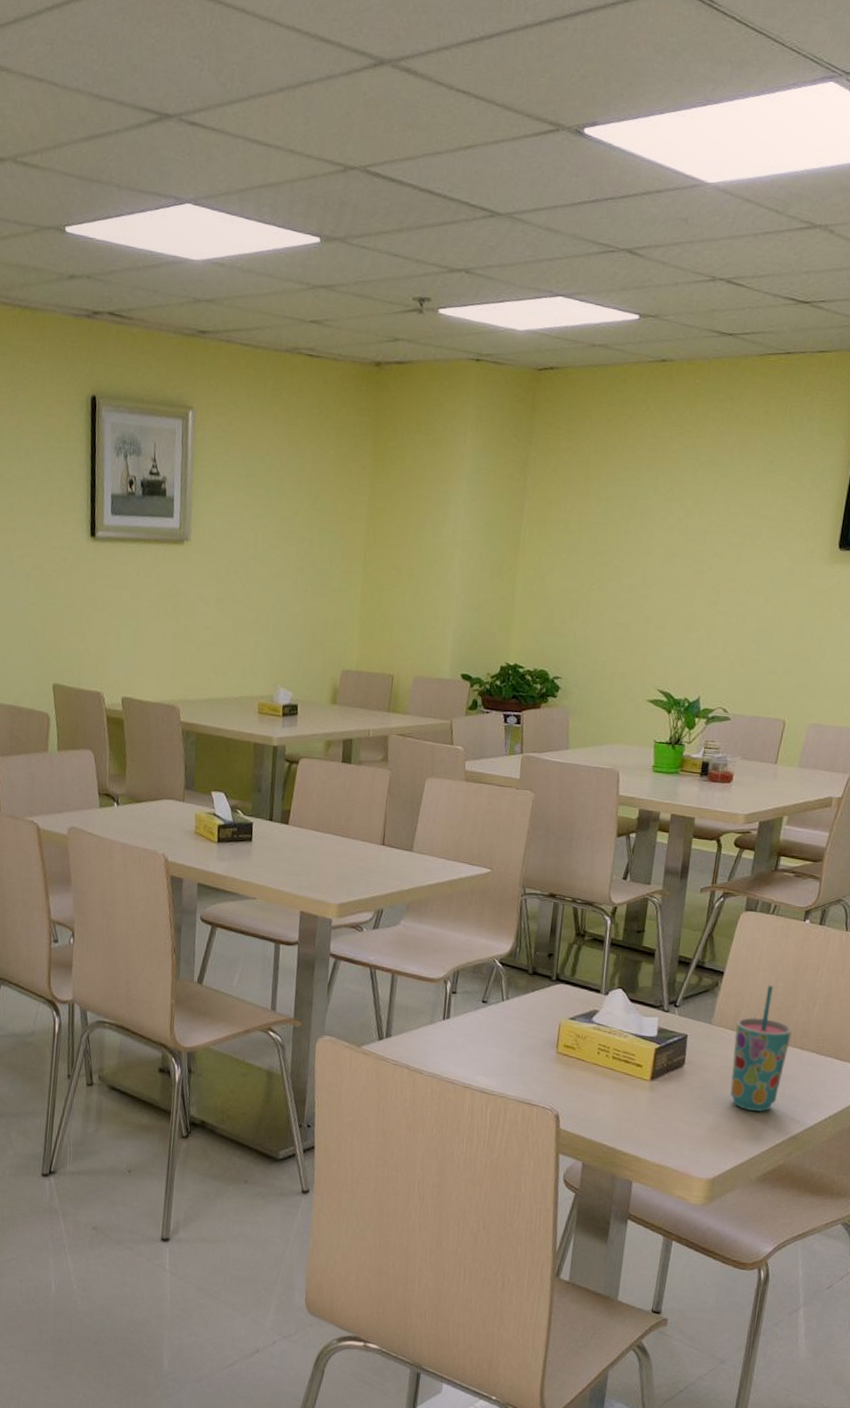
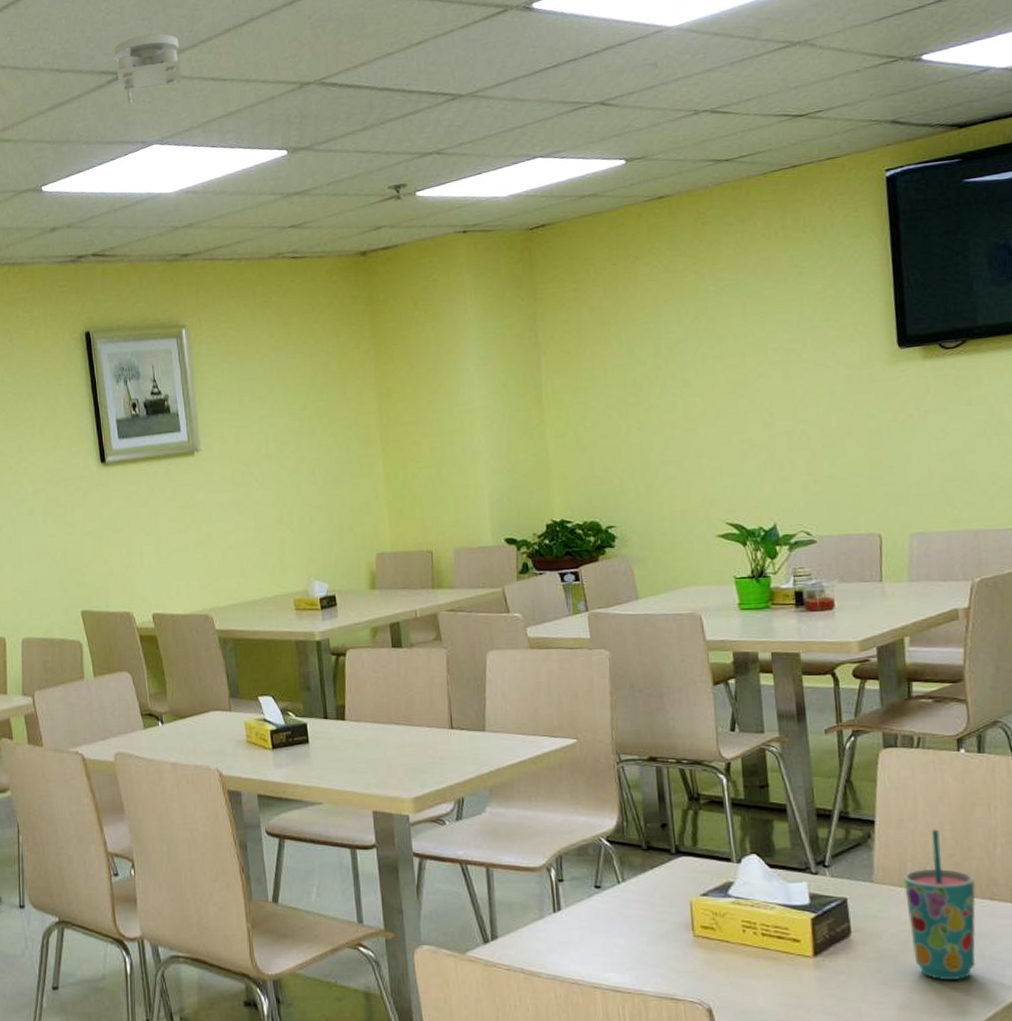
smoke detector: none [158,75,229,154] -> present [113,33,181,106]

